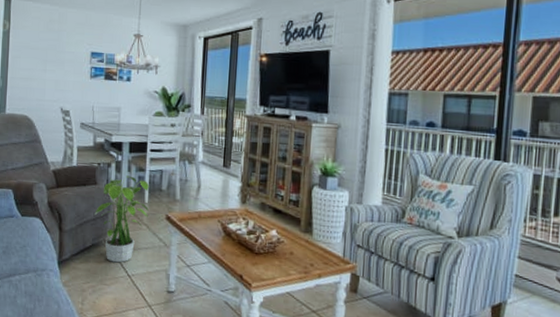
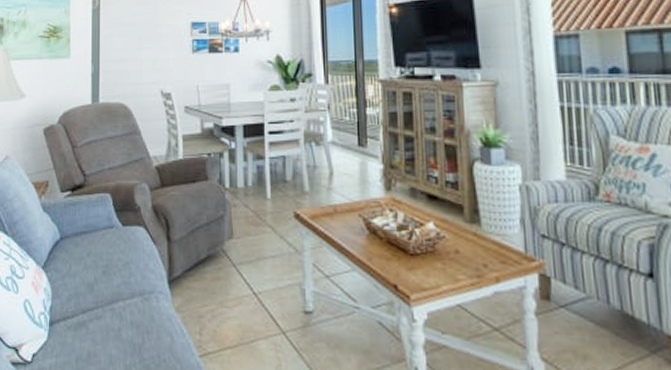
potted plant: present [94,175,150,263] -> none [208,166,272,278]

